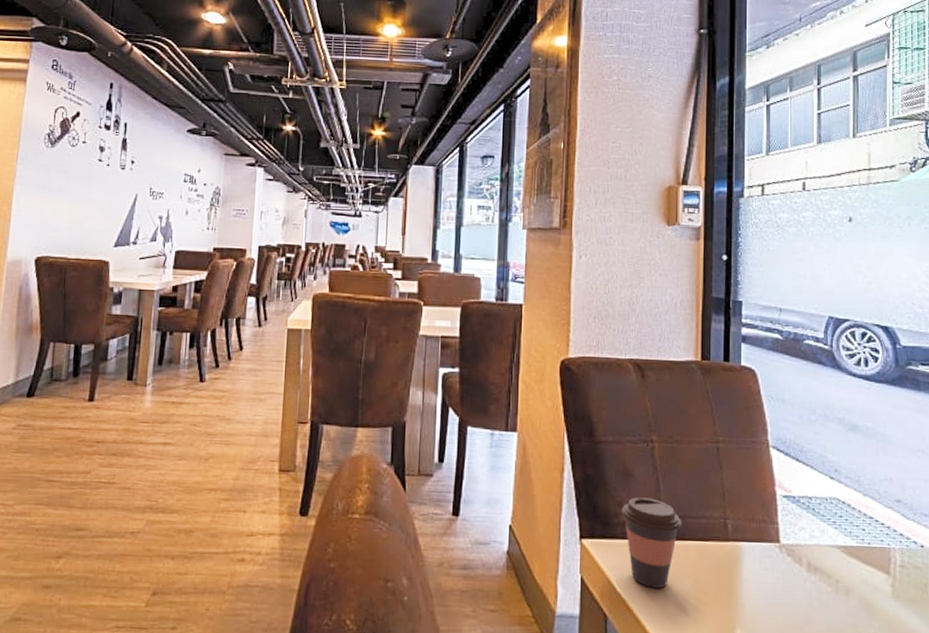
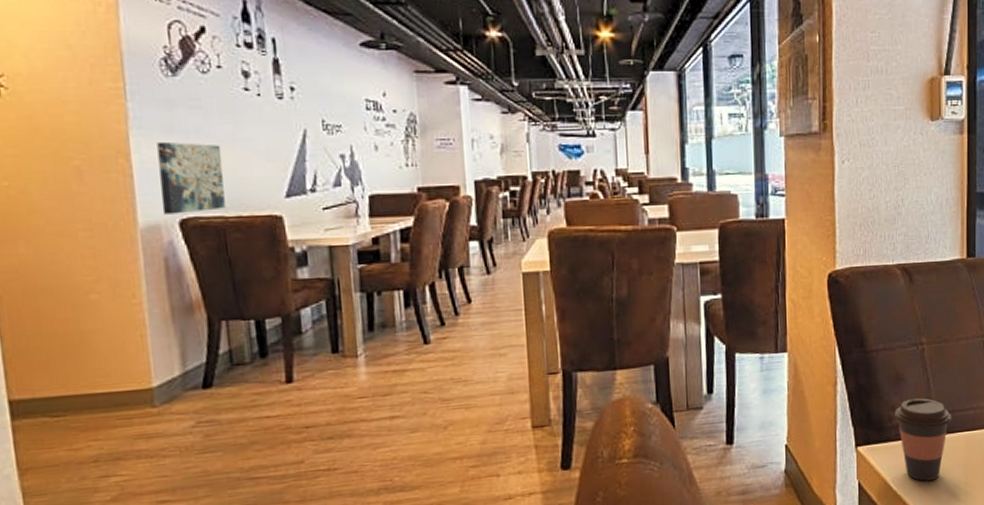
wall art: none [25,196,75,253] -> present [157,141,226,215]

